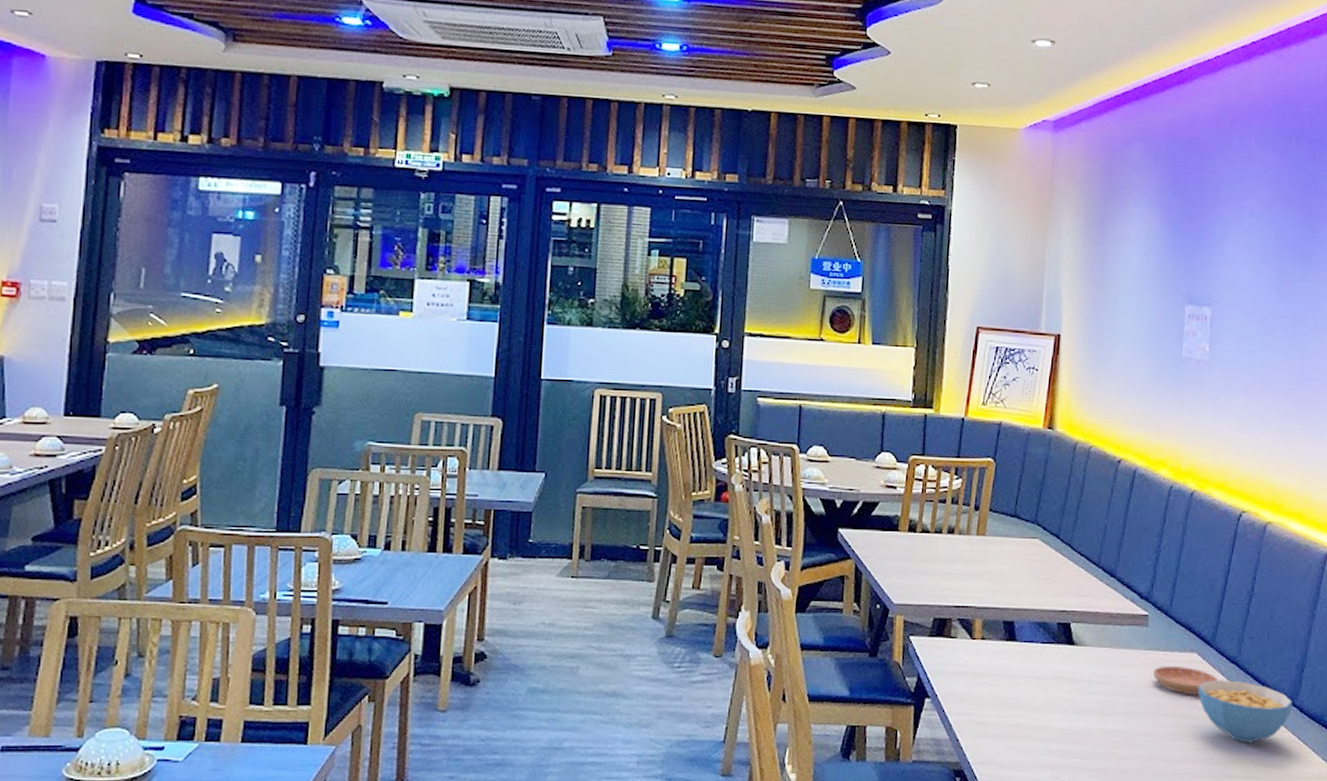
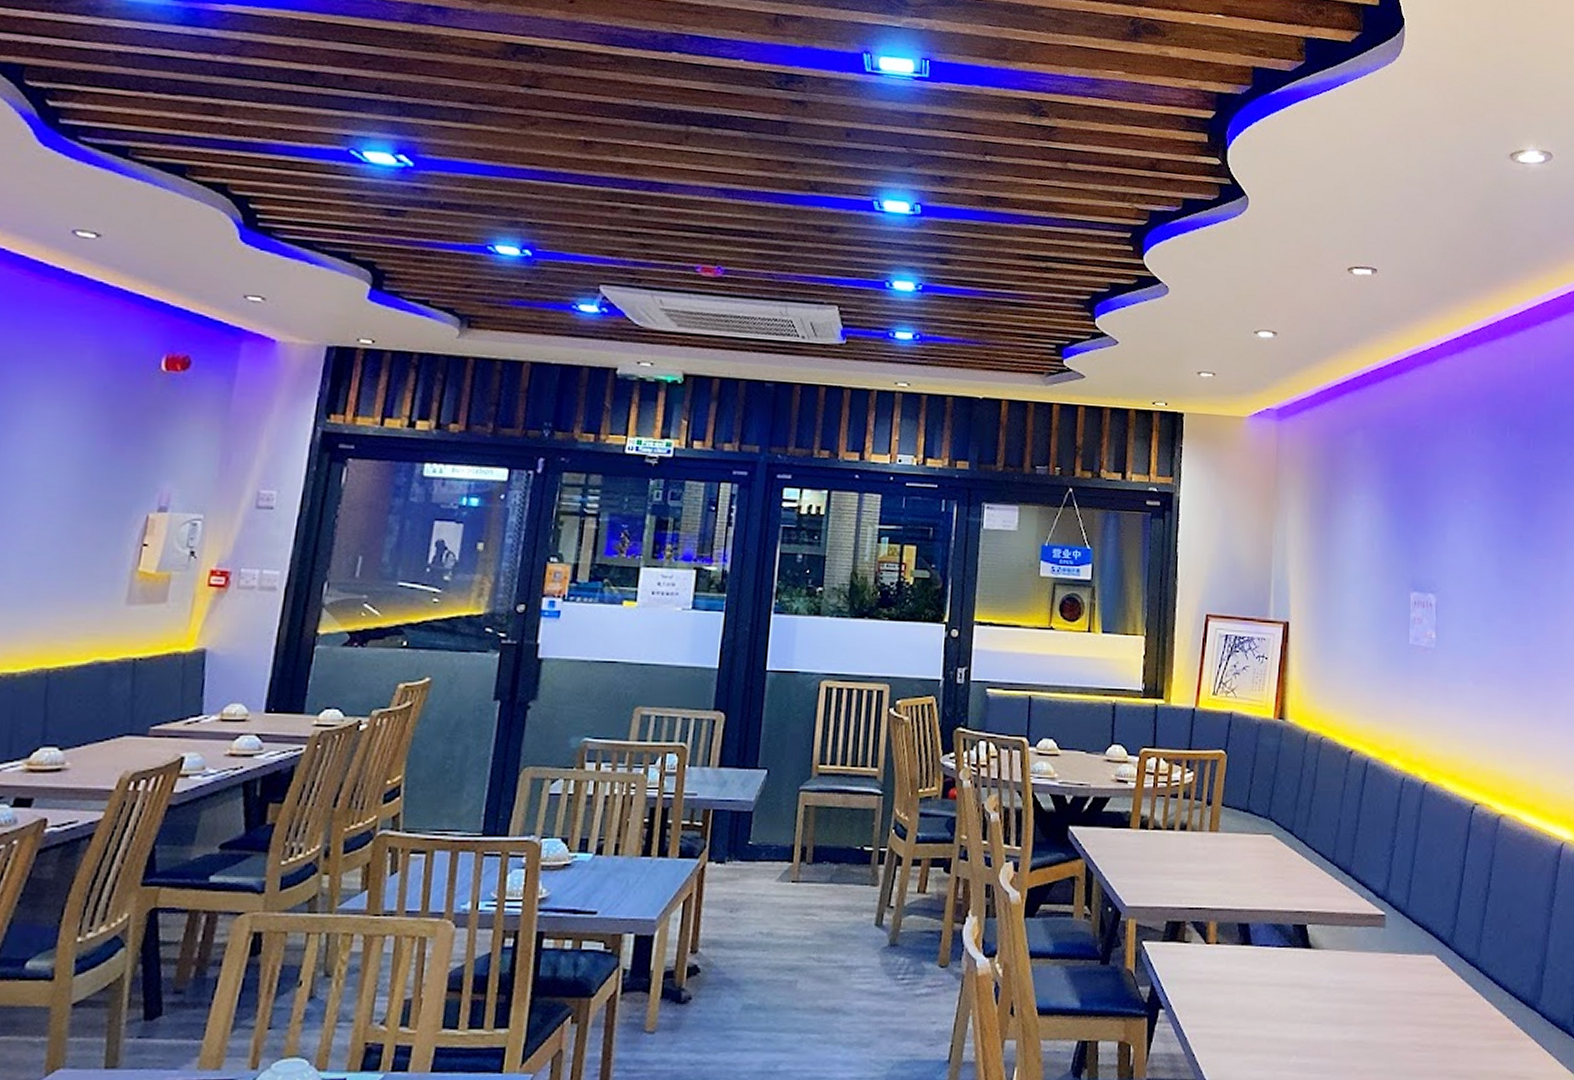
saucer: present [1152,665,1219,695] -> none [1391,969,1459,1001]
cereal bowl: present [1198,680,1293,743] -> none [1438,984,1534,1053]

